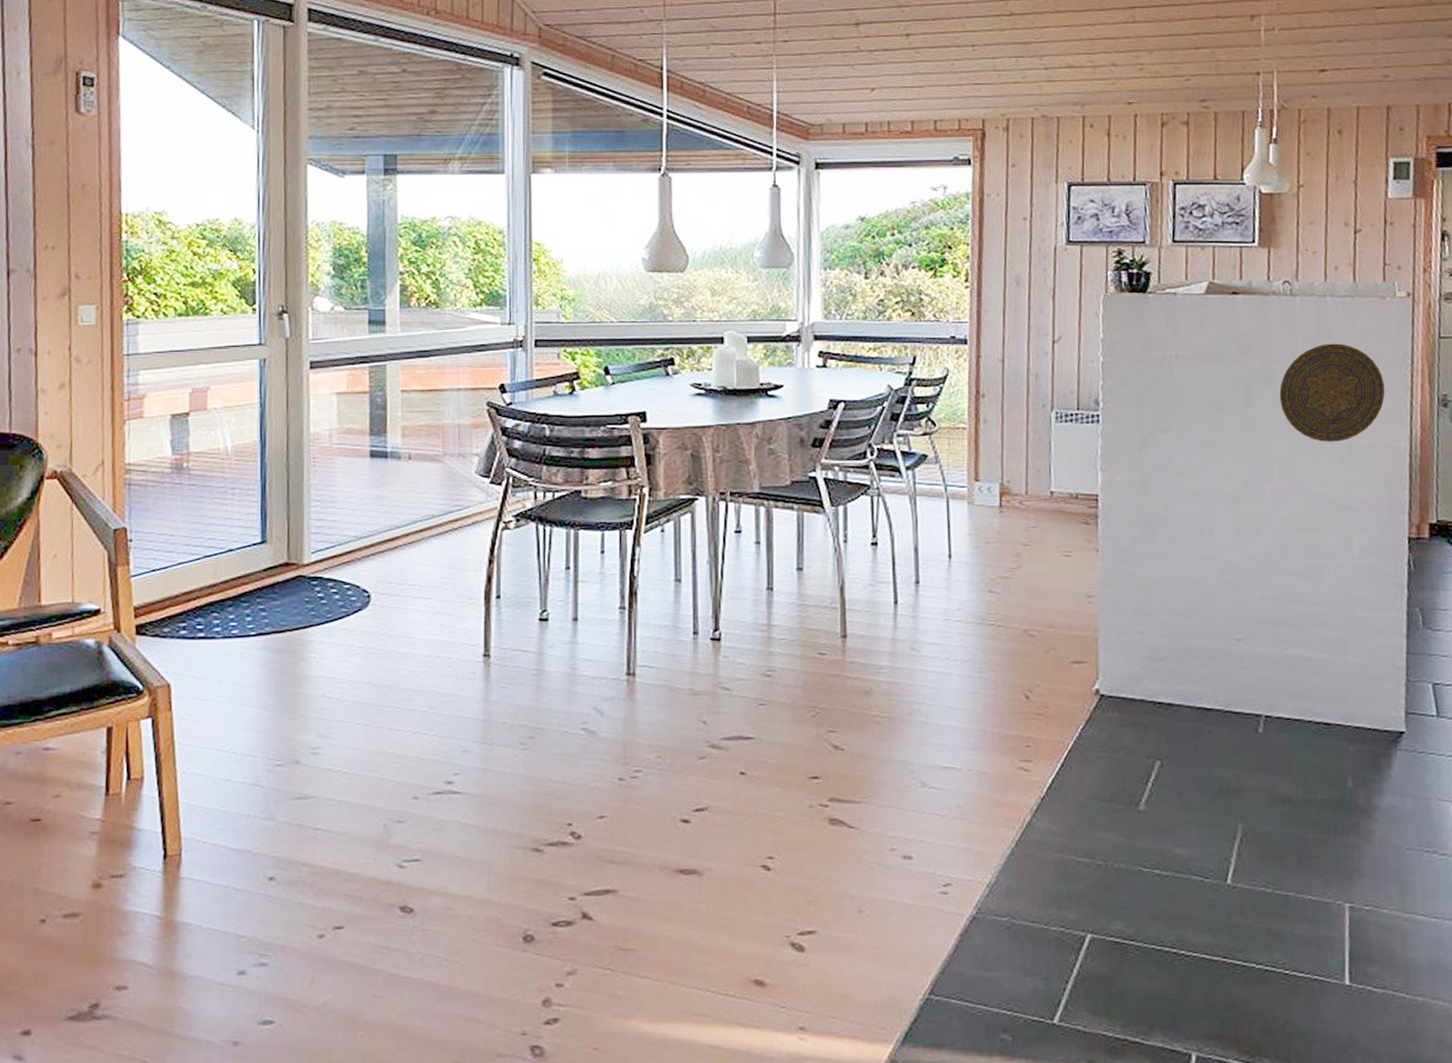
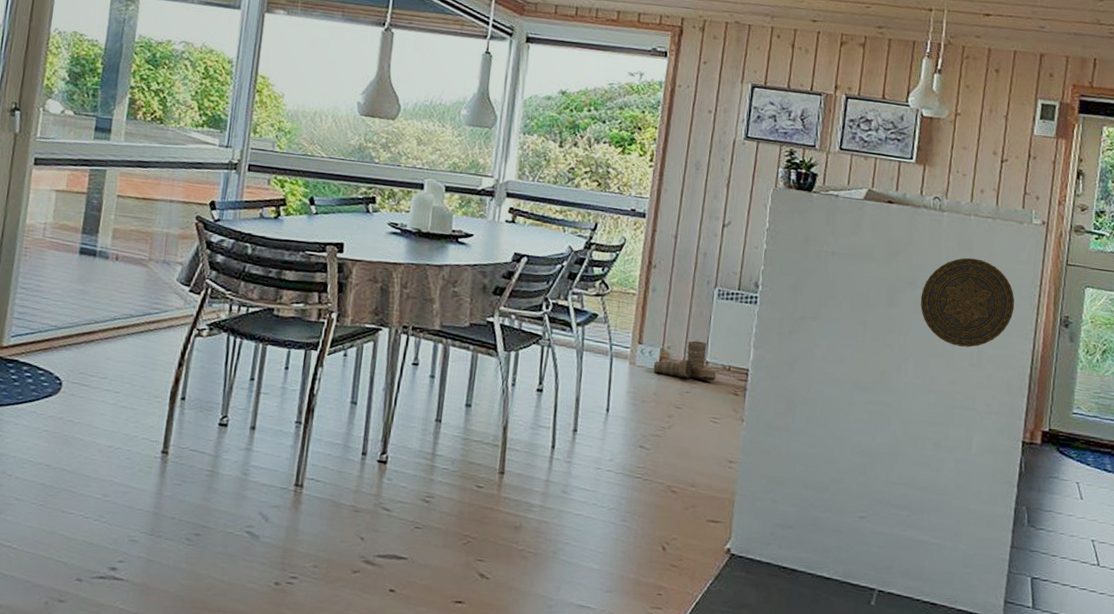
boots: none [994,471,1064,513] -> present [653,341,717,381]

